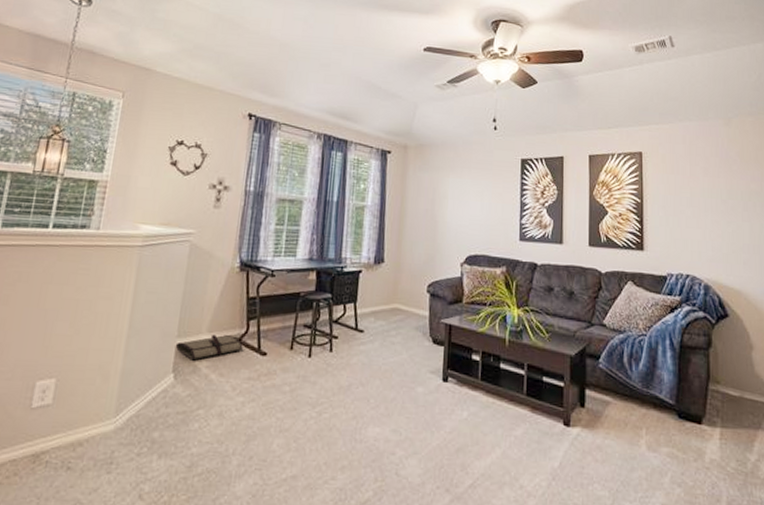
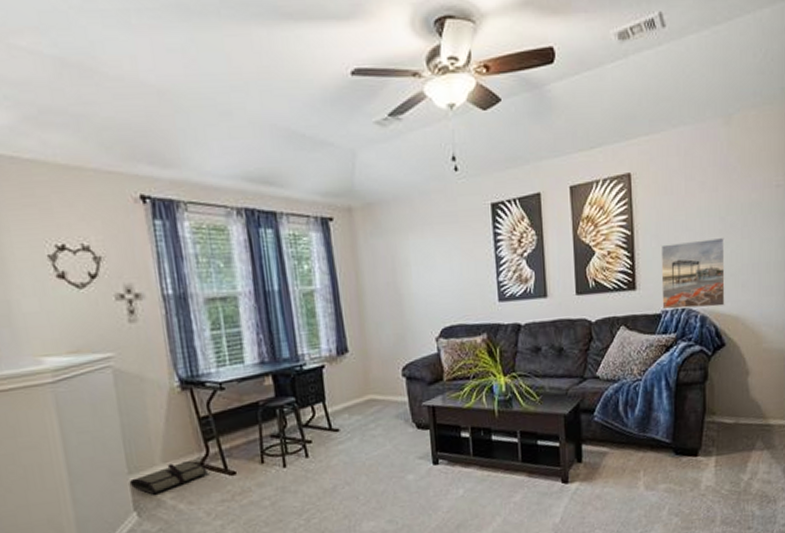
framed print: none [667,215,728,279] -> present [660,237,725,310]

